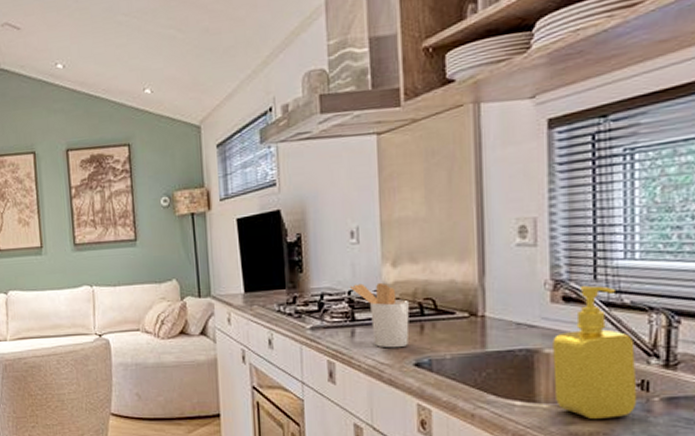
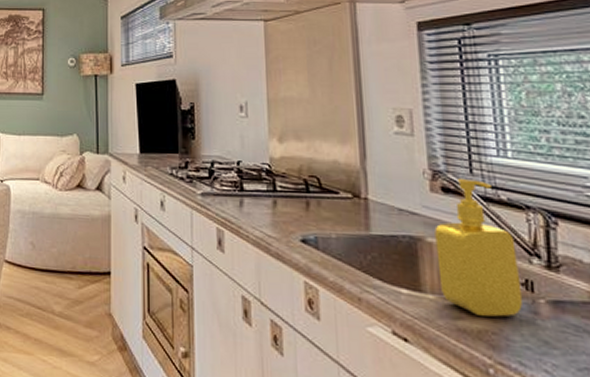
utensil holder: present [350,282,410,348] -> none [239,155,296,222]

